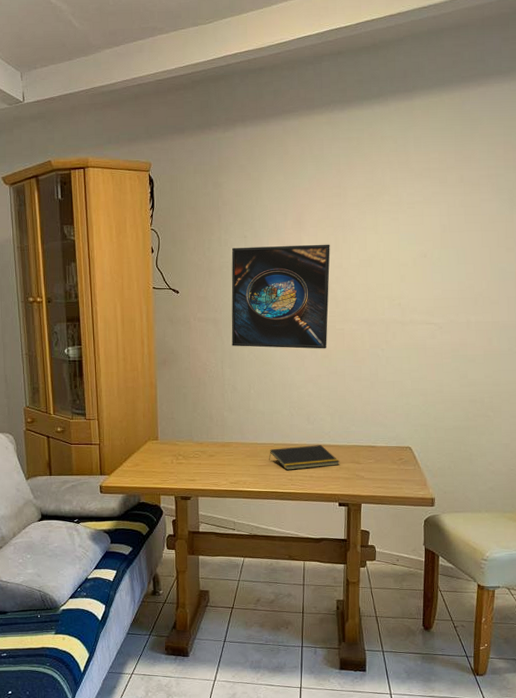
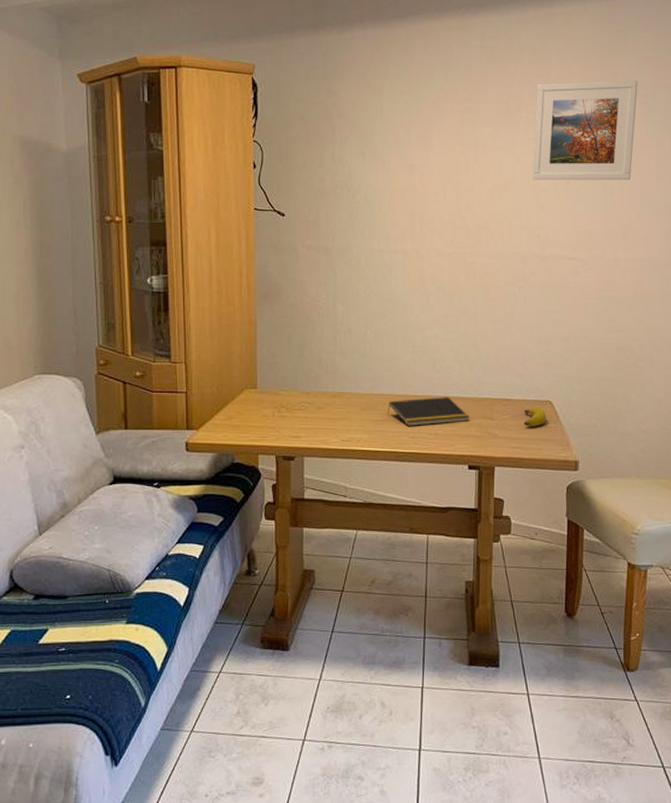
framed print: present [231,244,330,349] -> none [345,164,461,285]
banana: none [386,452,407,470] -> present [523,407,547,427]
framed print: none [393,163,489,255] -> present [532,80,638,181]

